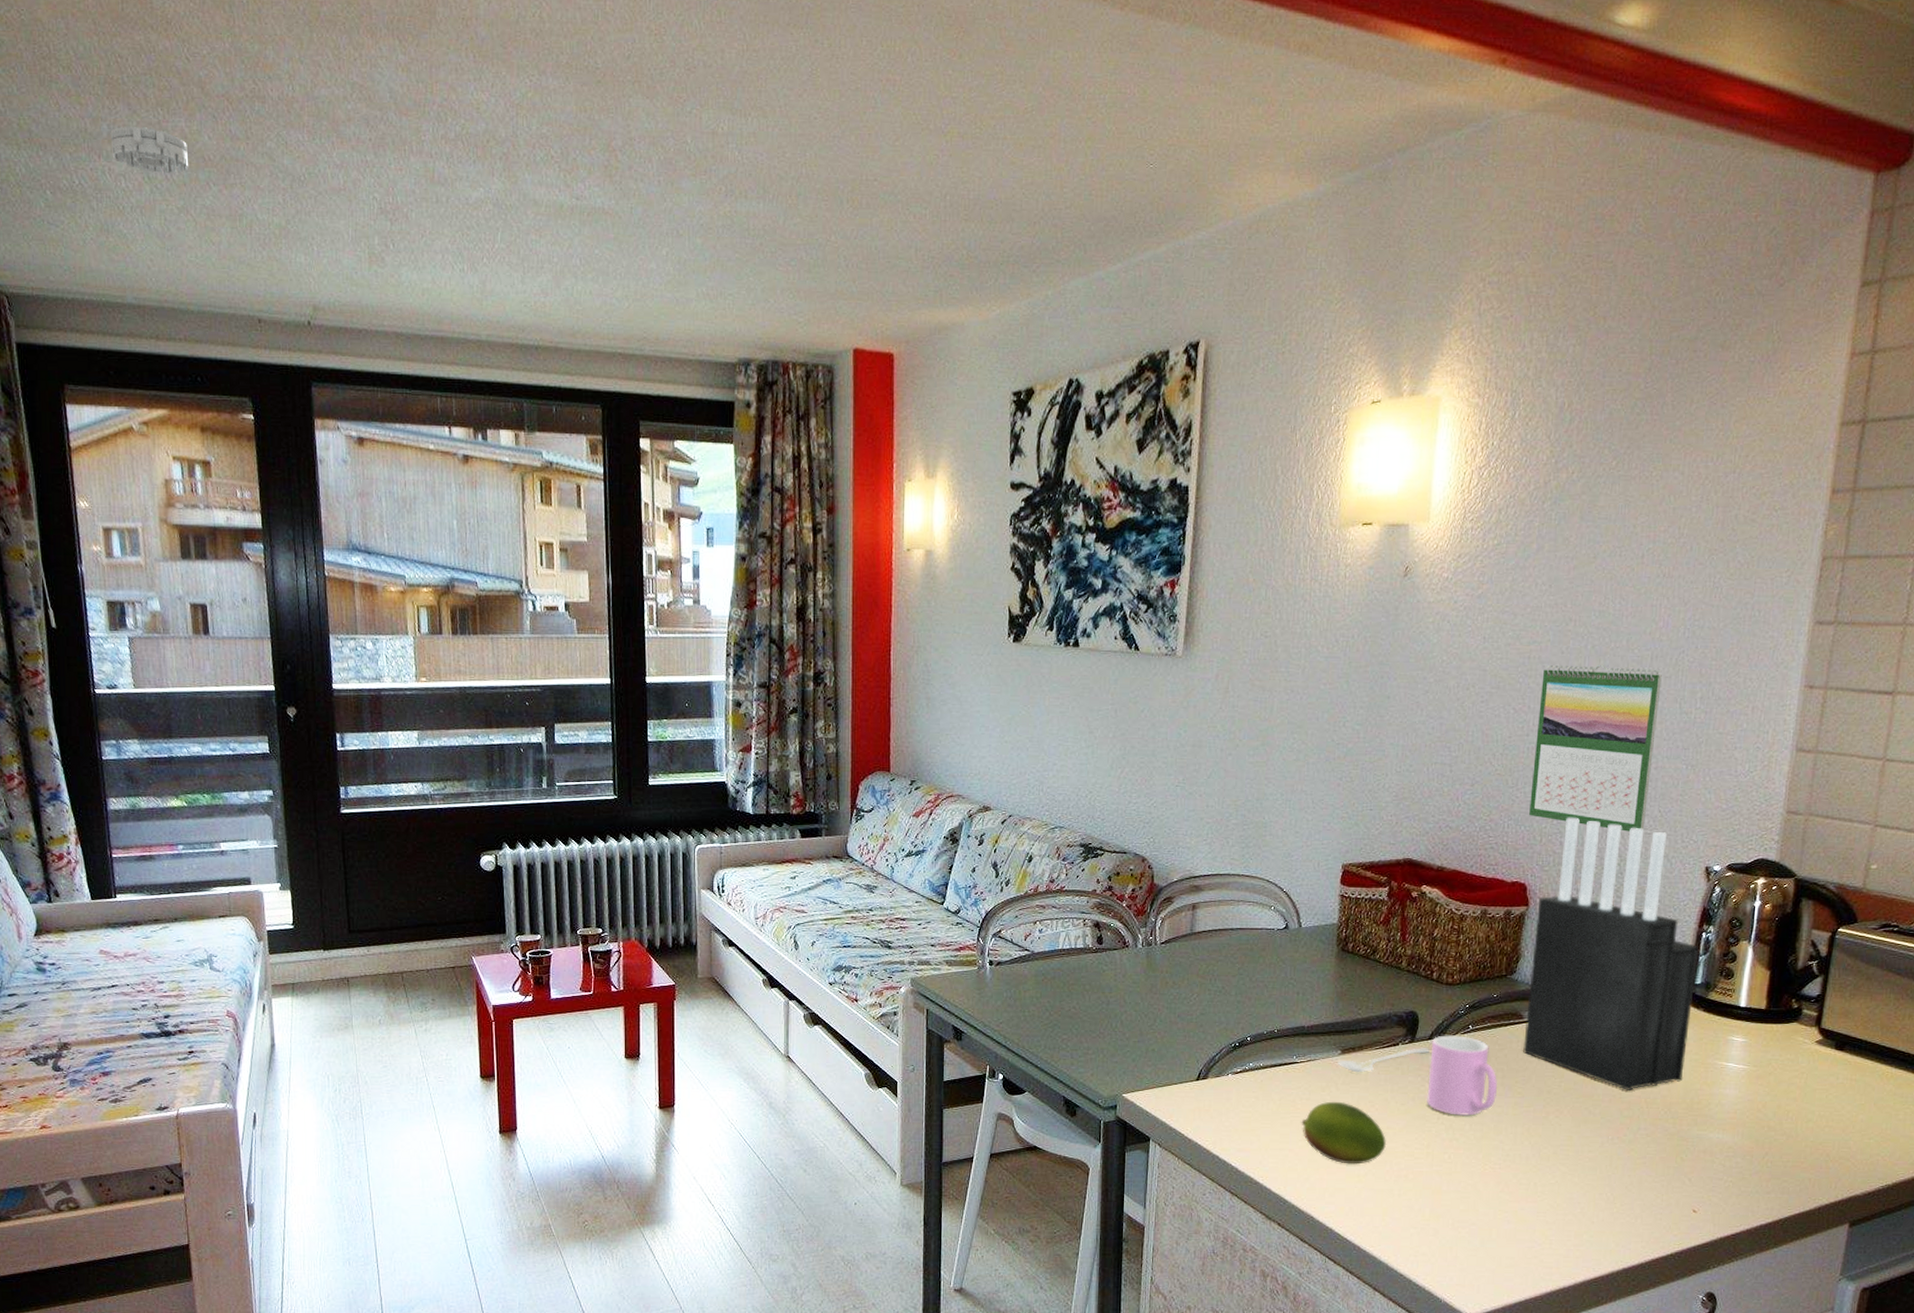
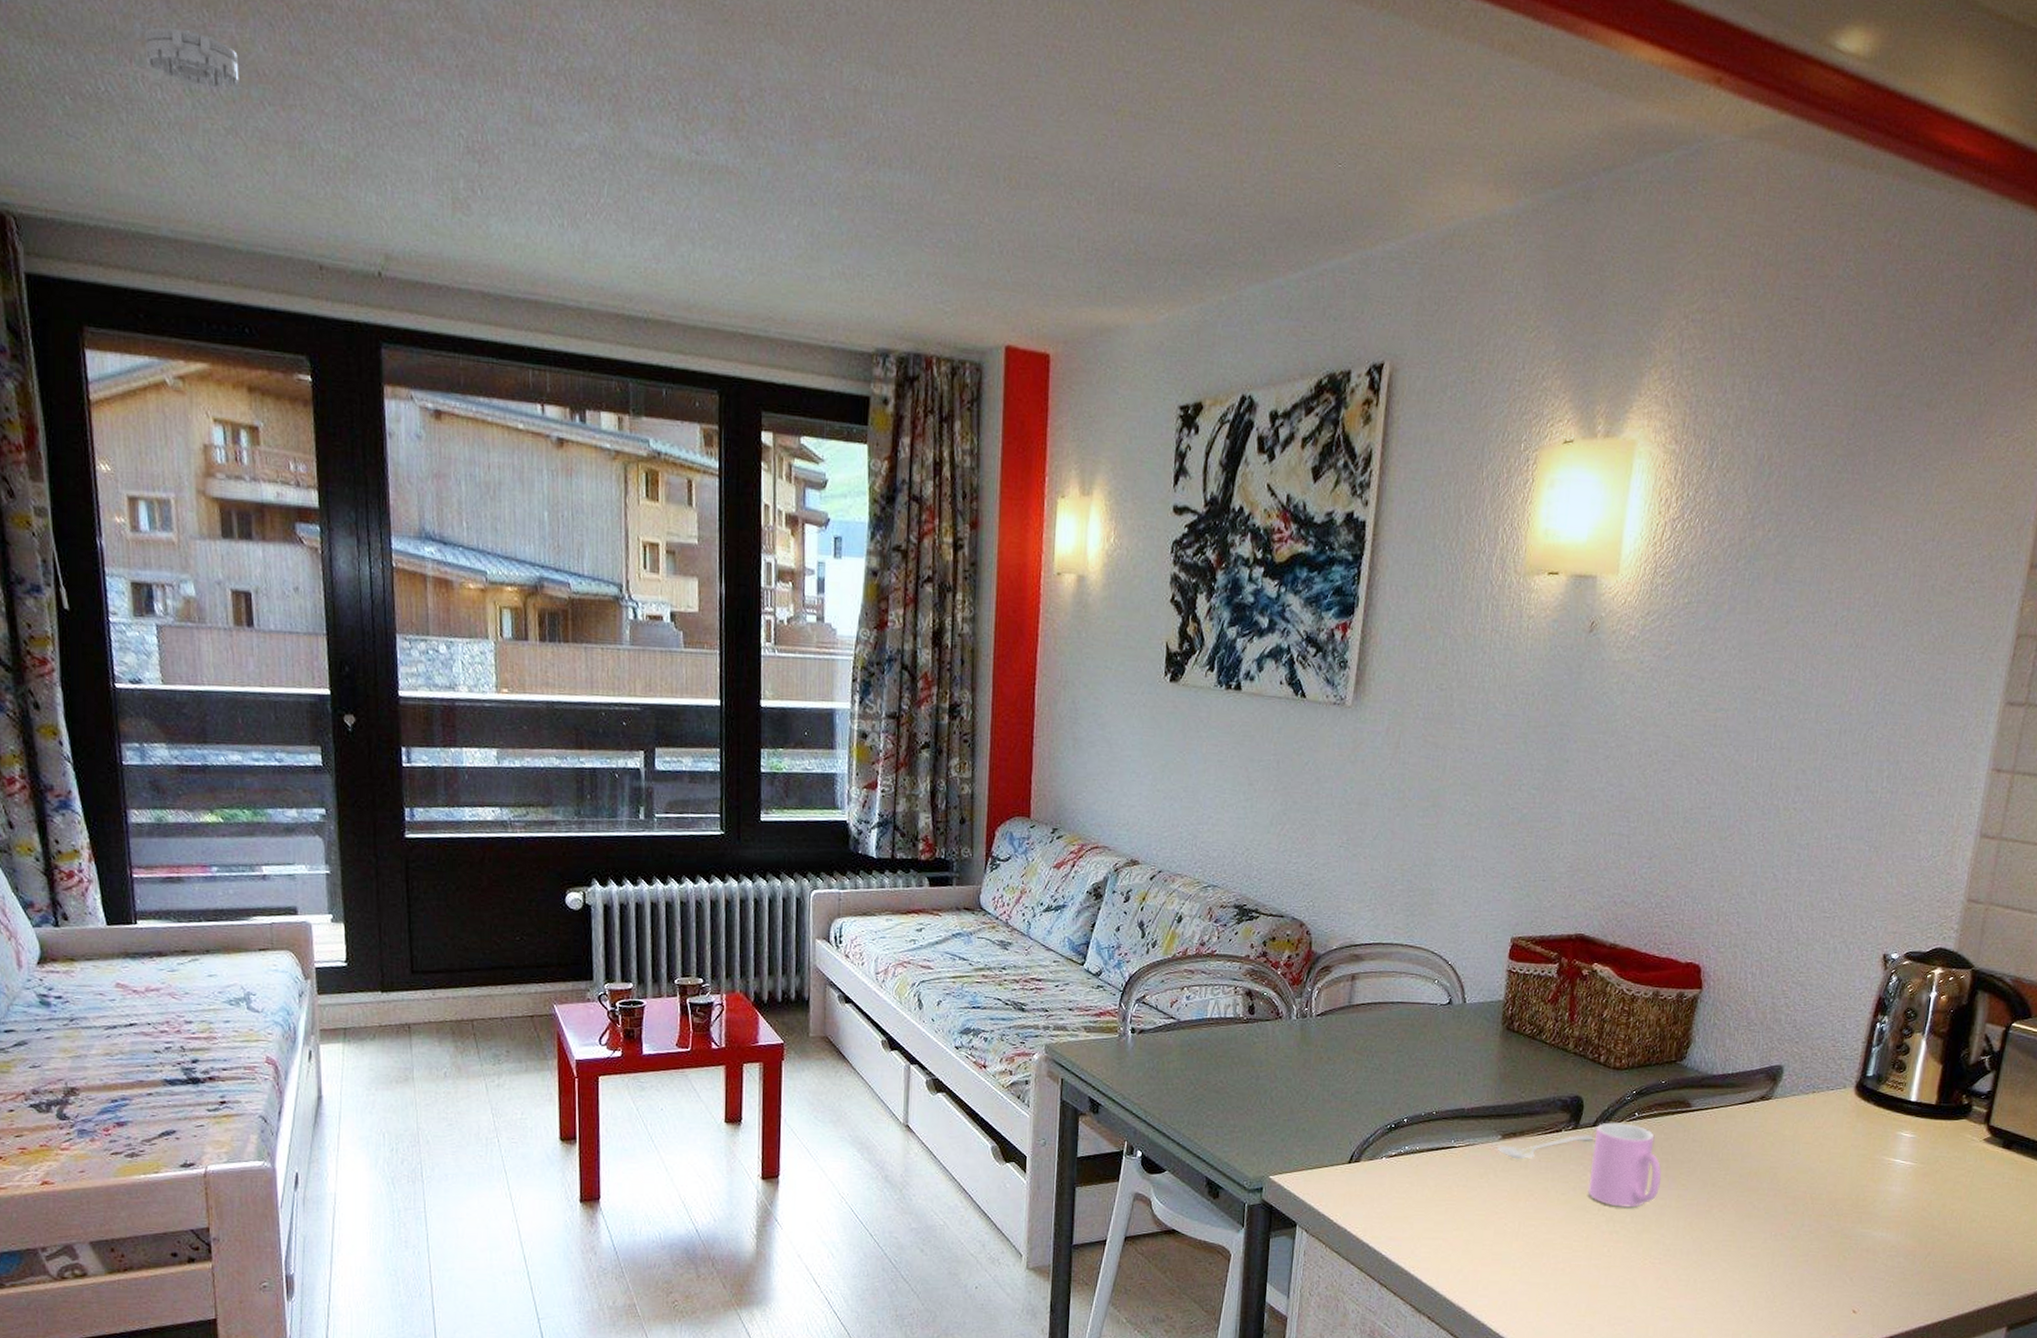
fruit: present [1301,1101,1387,1165] -> none [1456,1189,1545,1256]
knife block: present [1523,818,1700,1091] -> none [1689,897,1873,1186]
calendar: present [1529,664,1662,832] -> none [1707,734,1850,914]

